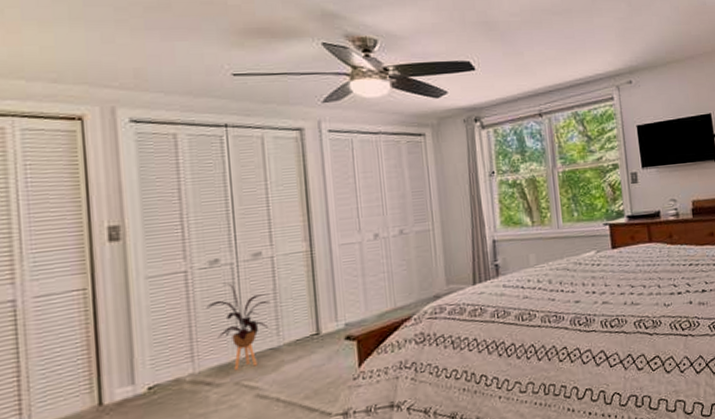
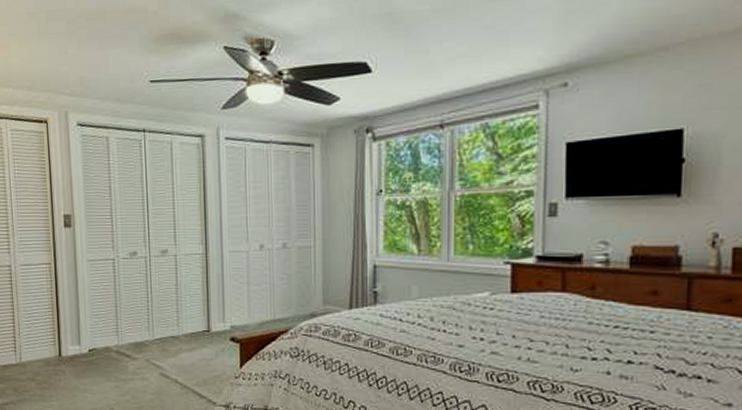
house plant: present [206,283,271,371] -> none [127,274,174,350]

